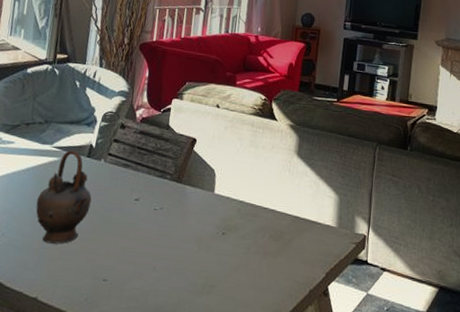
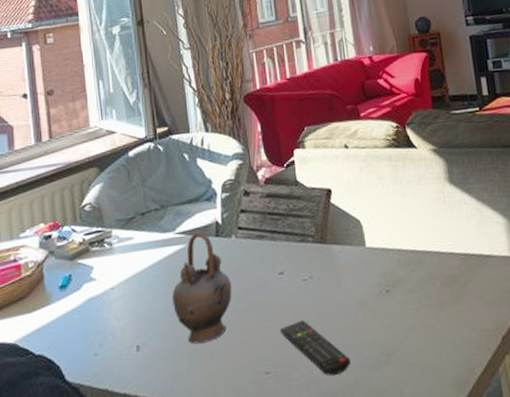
remote control: none [123,242,178,294] -> present [279,320,351,376]

